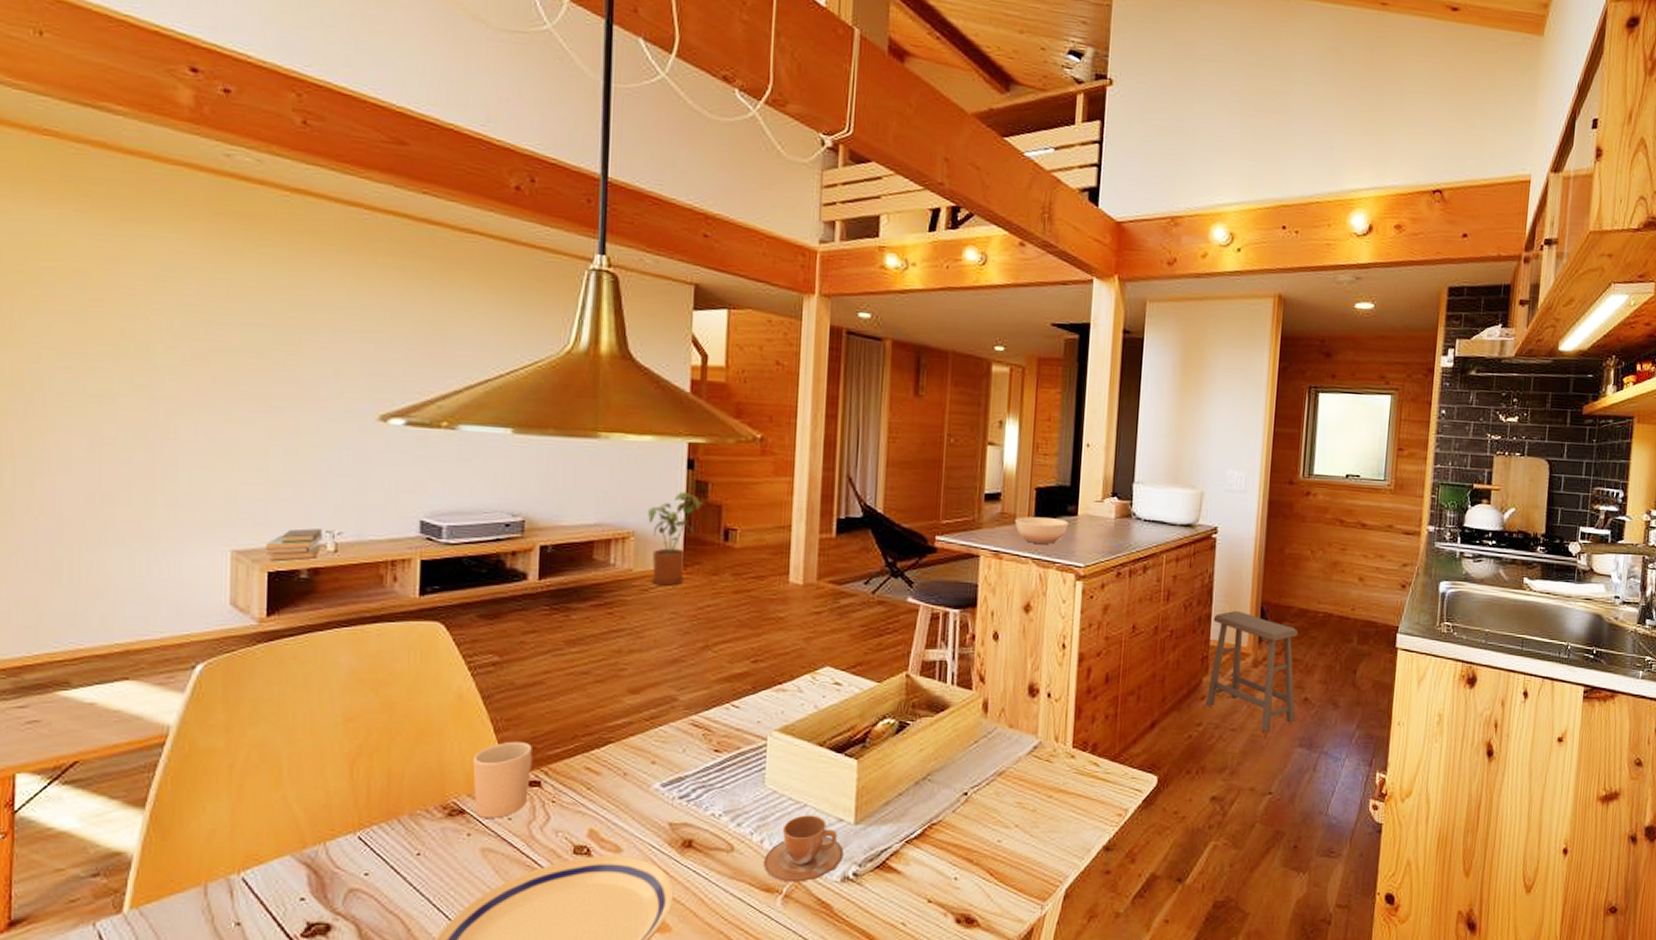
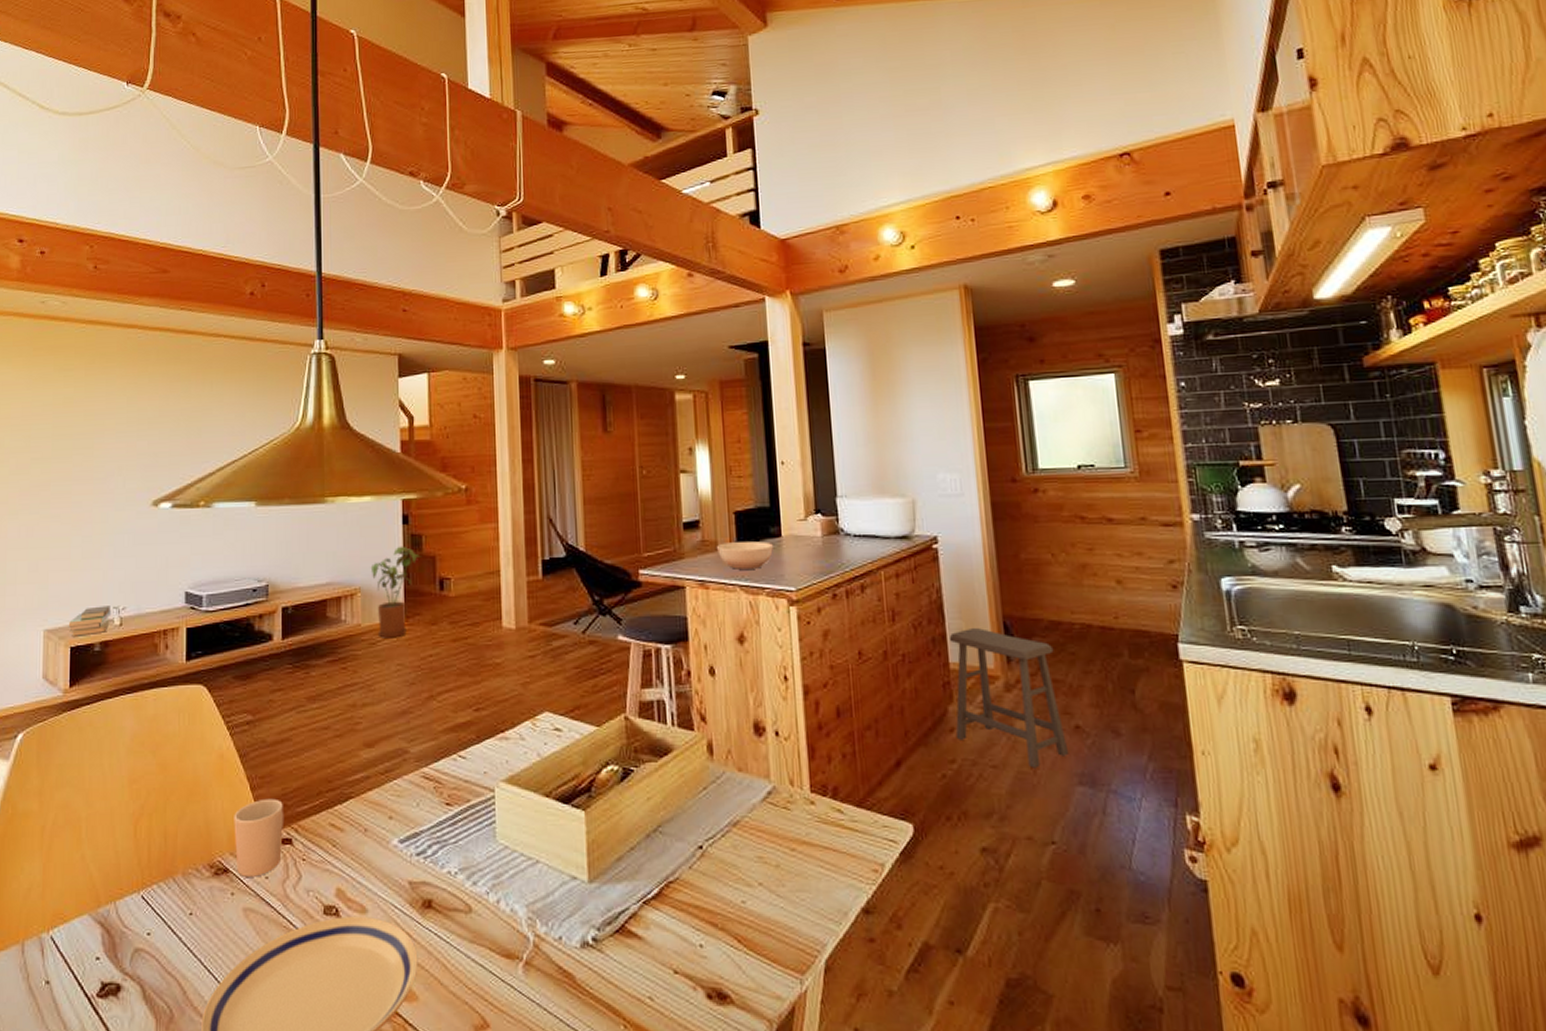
cup: present [763,815,844,882] -> none [501,872,581,948]

